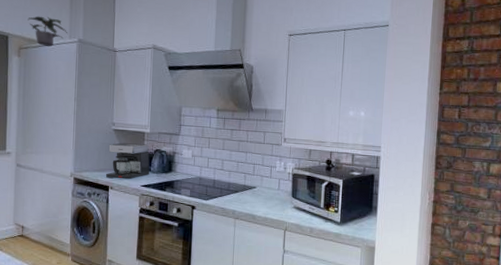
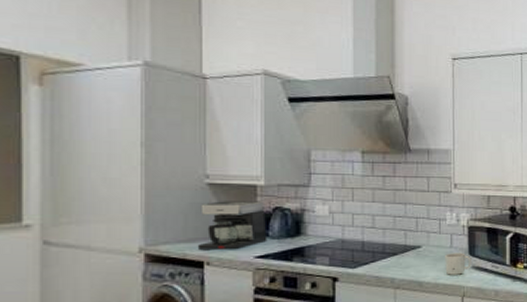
potted plant: present [27,16,68,46] -> none [54,28,126,71]
mug: none [273,194,295,213] -> present [445,252,473,275]

